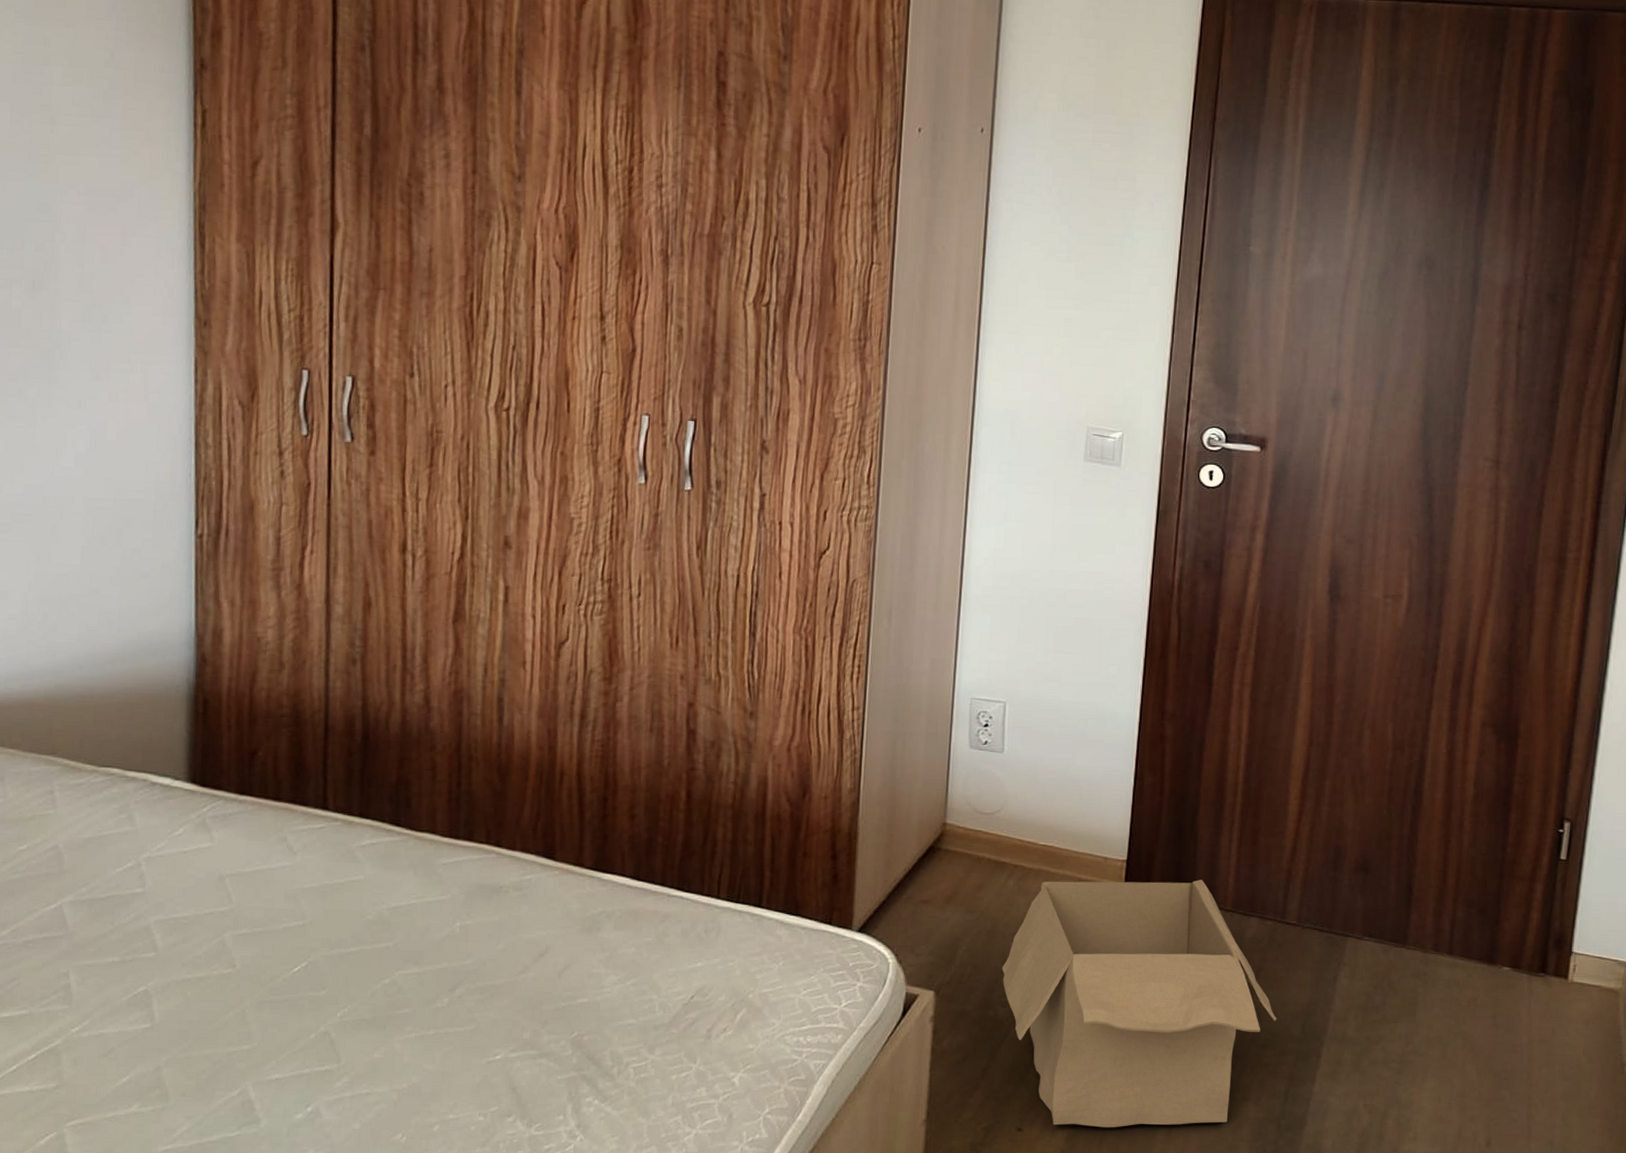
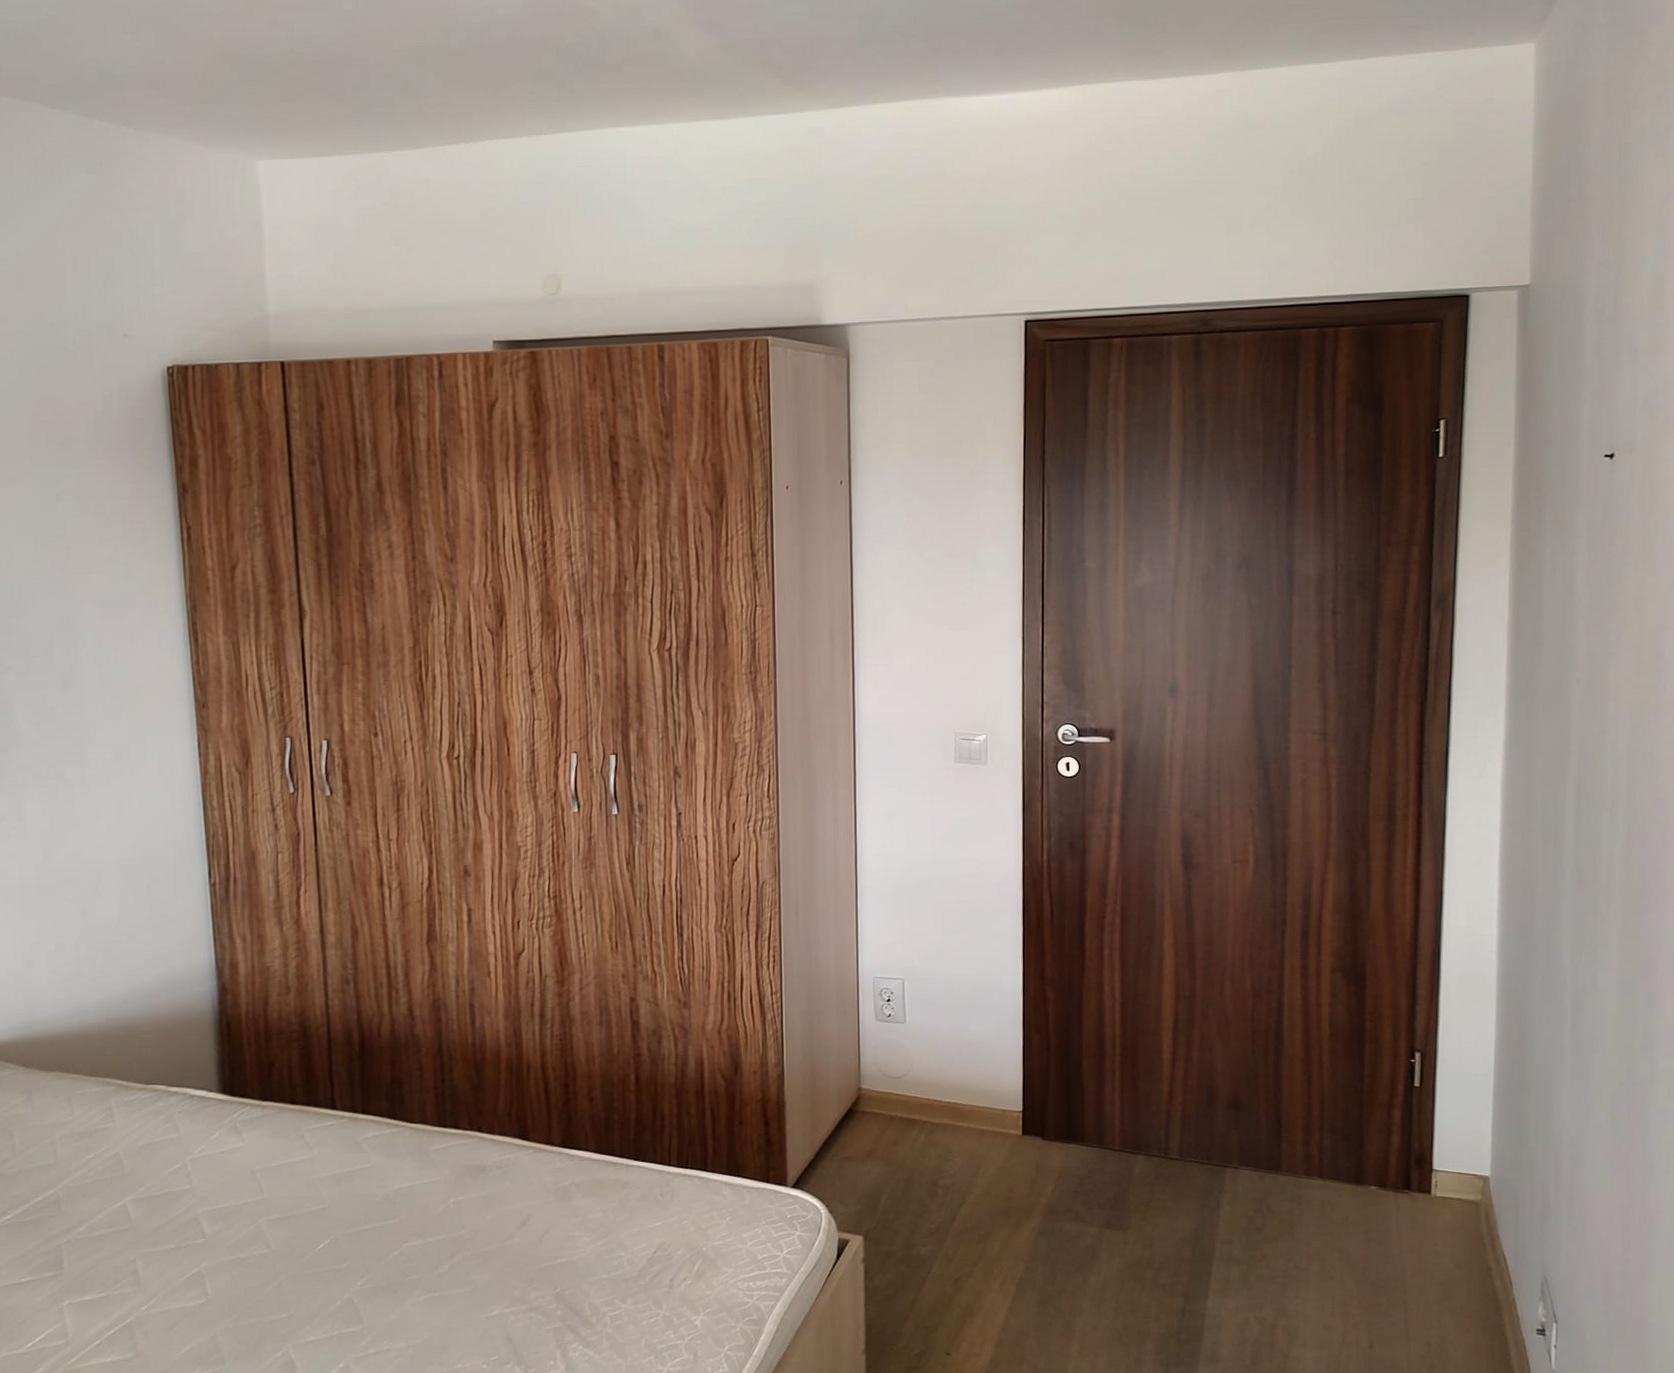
cardboard box: present [1001,879,1277,1128] -> none [920,1124,1169,1349]

